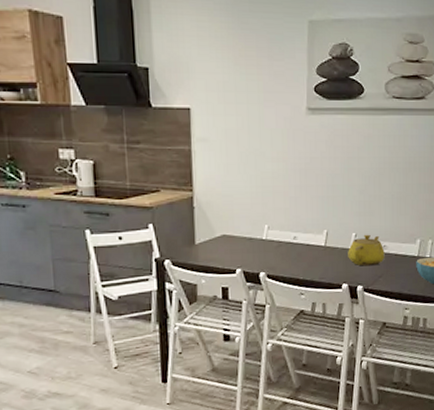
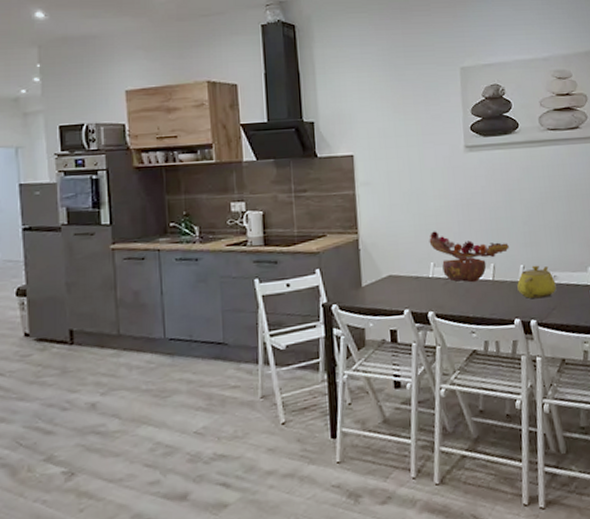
flower arrangement: none [264,194,343,247] -> present [429,231,509,283]

